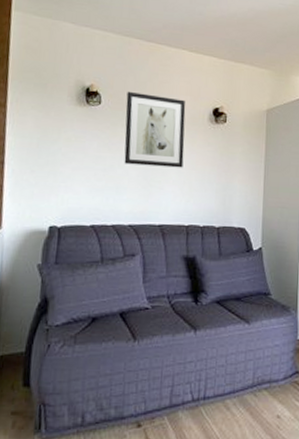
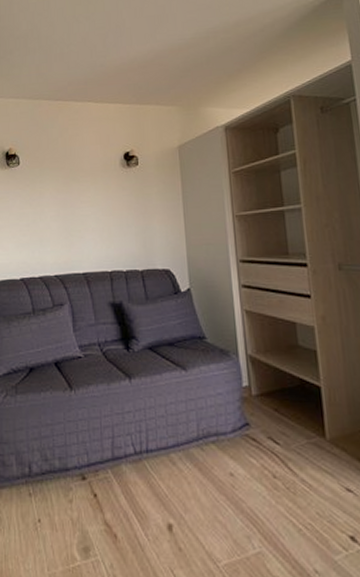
wall art: present [124,91,186,168] -> none [41,149,100,218]

